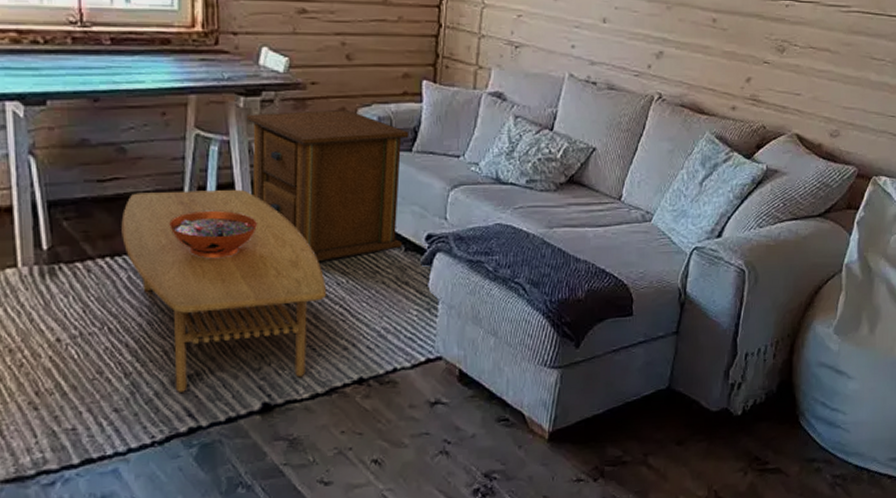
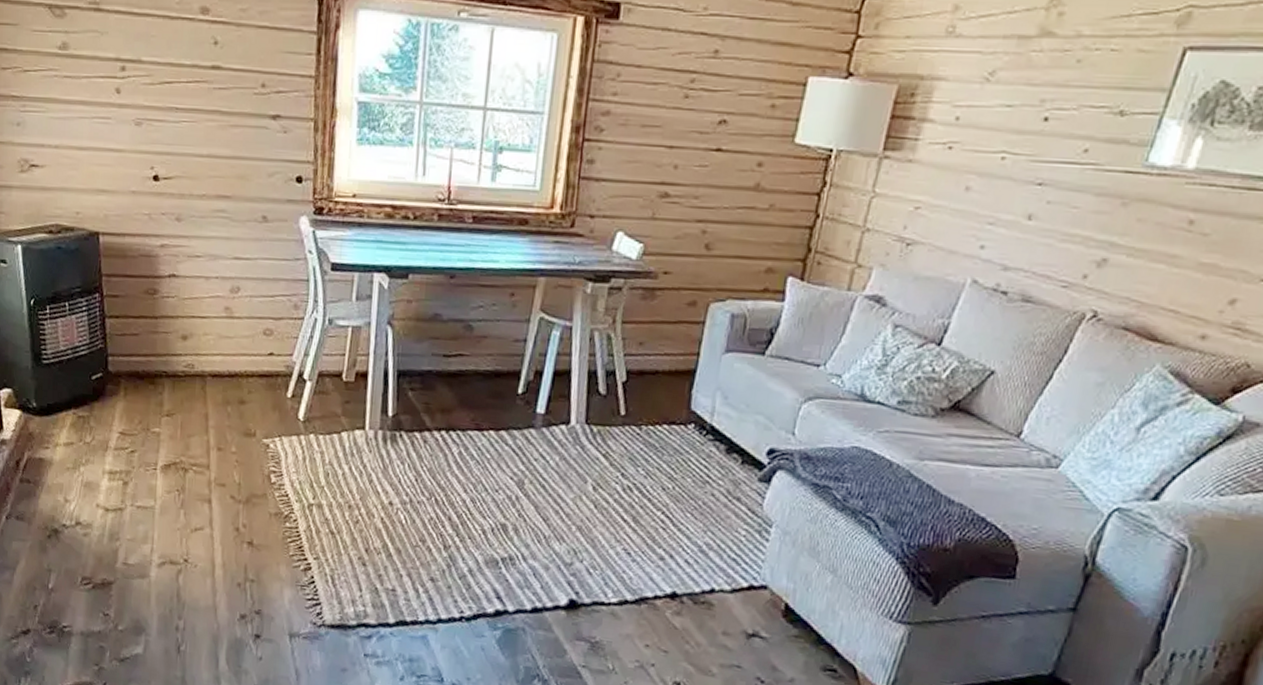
coffee table: present [121,189,327,392] -> none [458,371,651,580]
decorative bowl: present [169,211,258,259] -> none [503,395,590,446]
side table: present [246,109,409,262] -> none [588,300,765,463]

